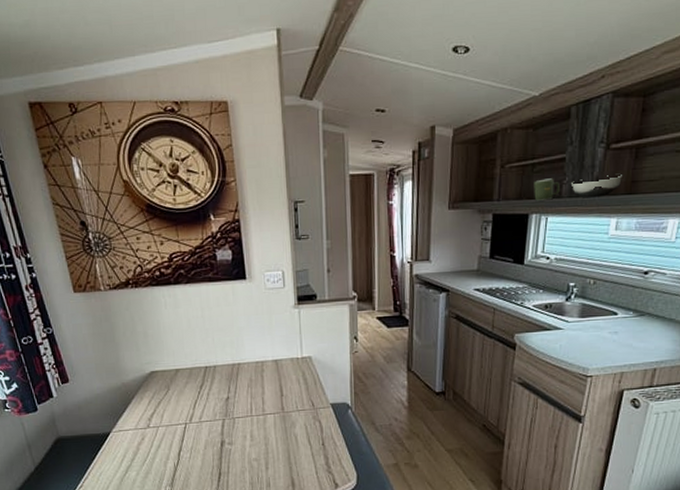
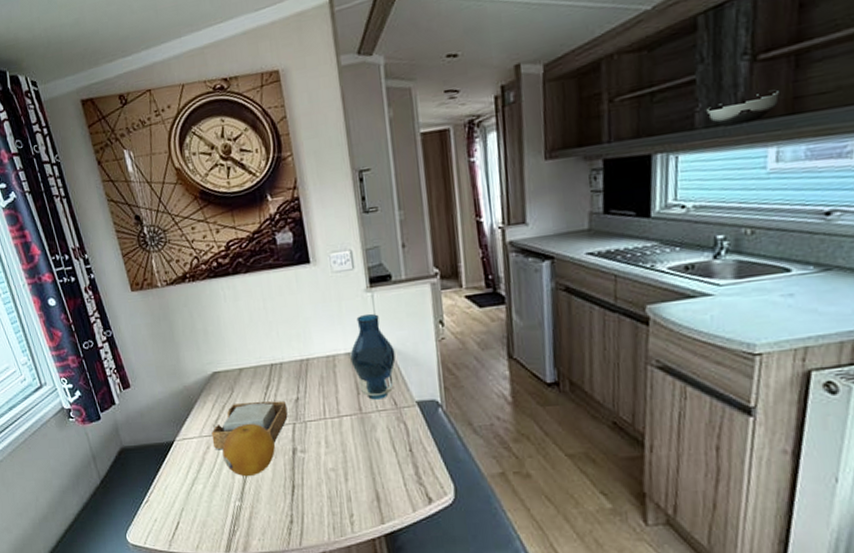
napkin holder: none [146,399,219,440] -> present [211,400,288,449]
fruit: none [156,418,205,465] -> present [222,423,275,477]
vase: none [277,327,316,401] -> present [350,313,396,400]
mug: present [534,178,560,202] -> none [655,107,691,139]

